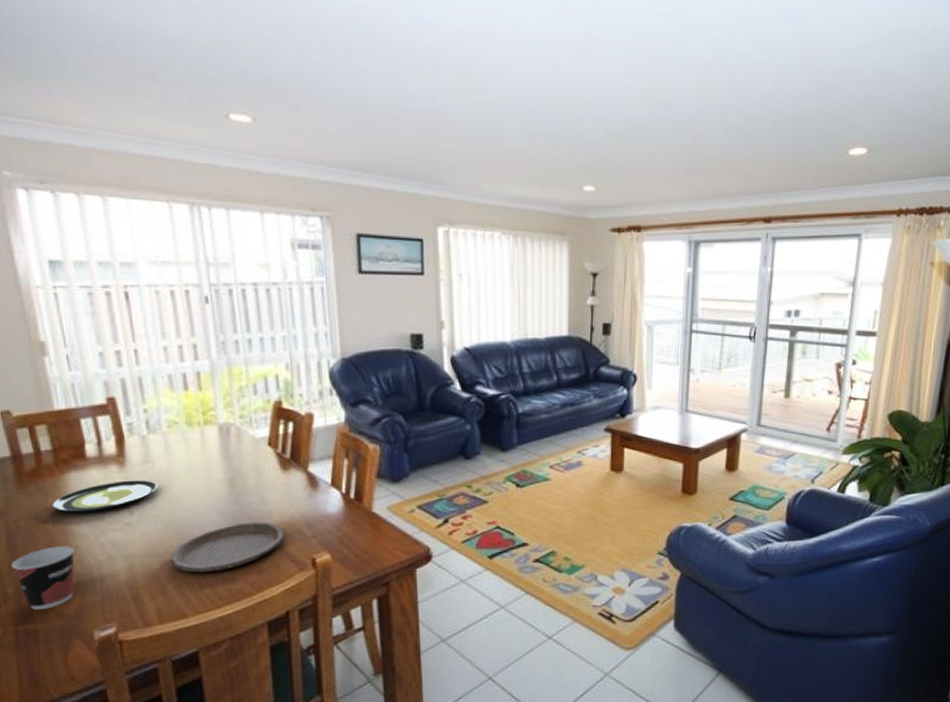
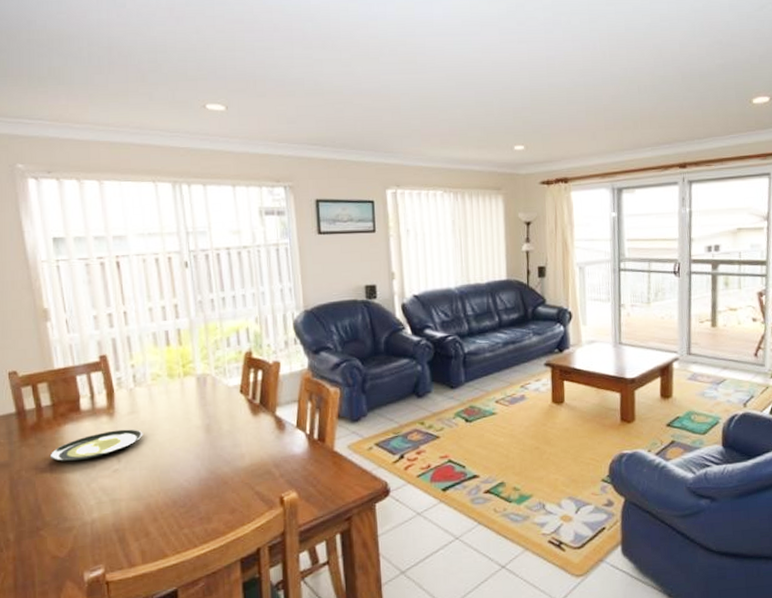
cup: present [10,546,75,610] -> none [12,493,69,554]
plate: present [170,521,284,573] -> none [153,464,255,514]

